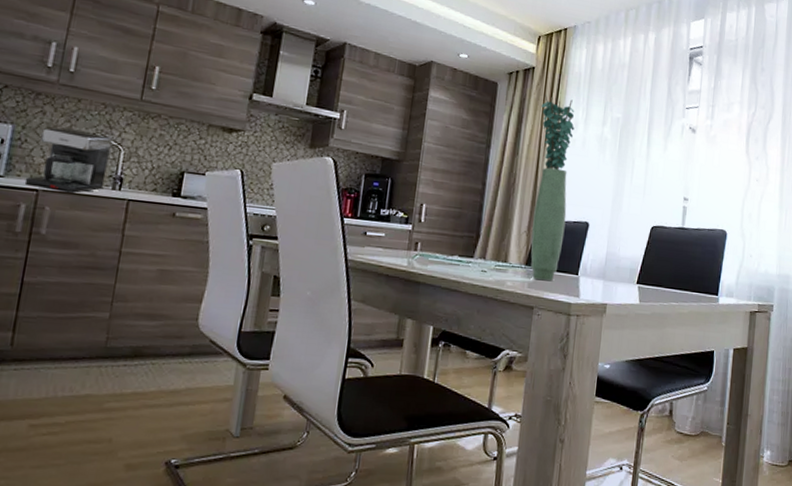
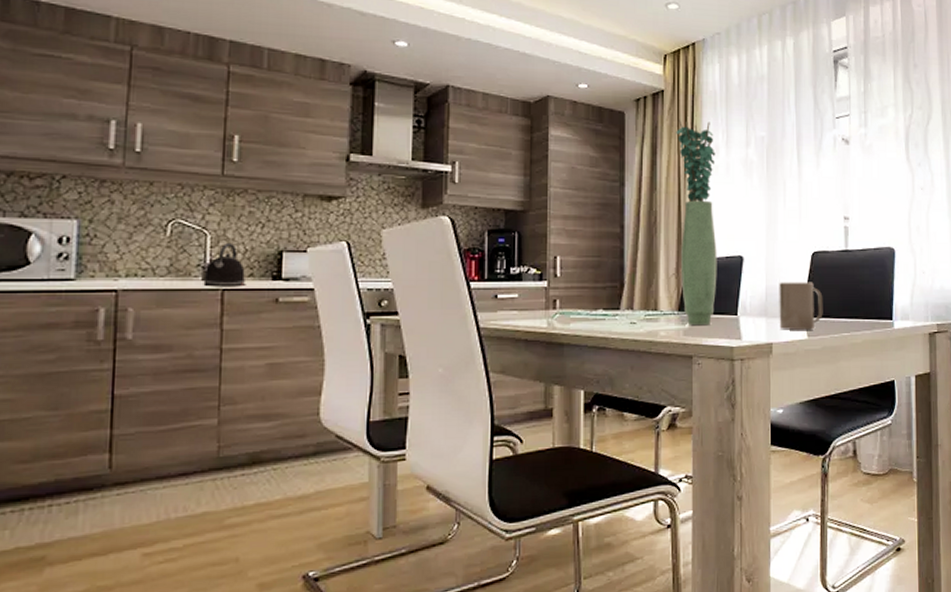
coffee maker: present [24,127,112,194] -> none [100,216,195,291]
kettle: none [112,159,150,200] -> present [203,242,247,287]
mug: none [614,249,657,296] -> present [779,282,823,330]

